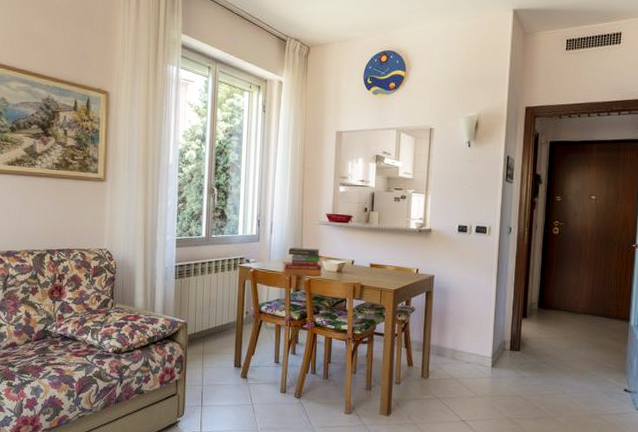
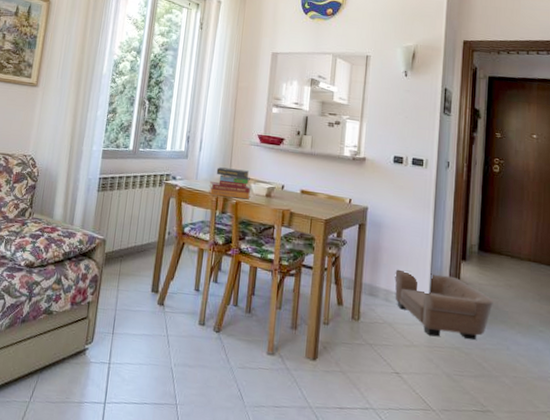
dog bed: none [460,330,551,387] -> present [395,269,493,340]

